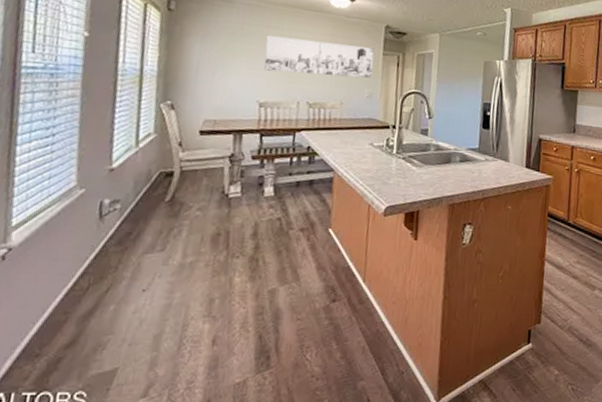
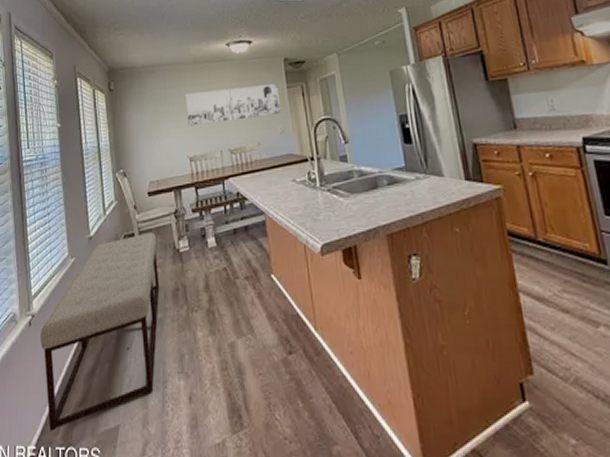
bench: none [15,172,203,376] -> present [40,232,160,431]

